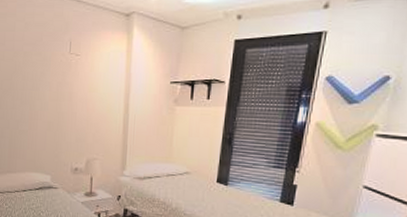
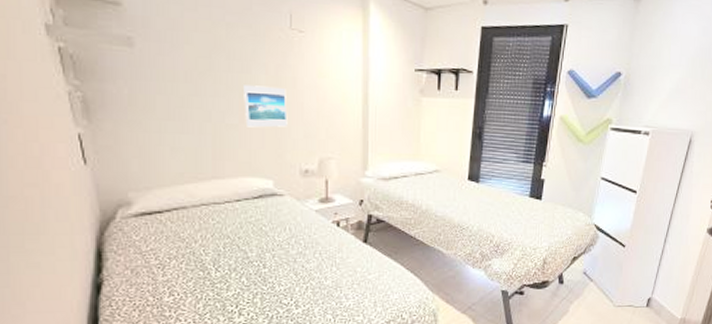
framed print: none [32,99,64,133] -> present [244,85,288,128]

